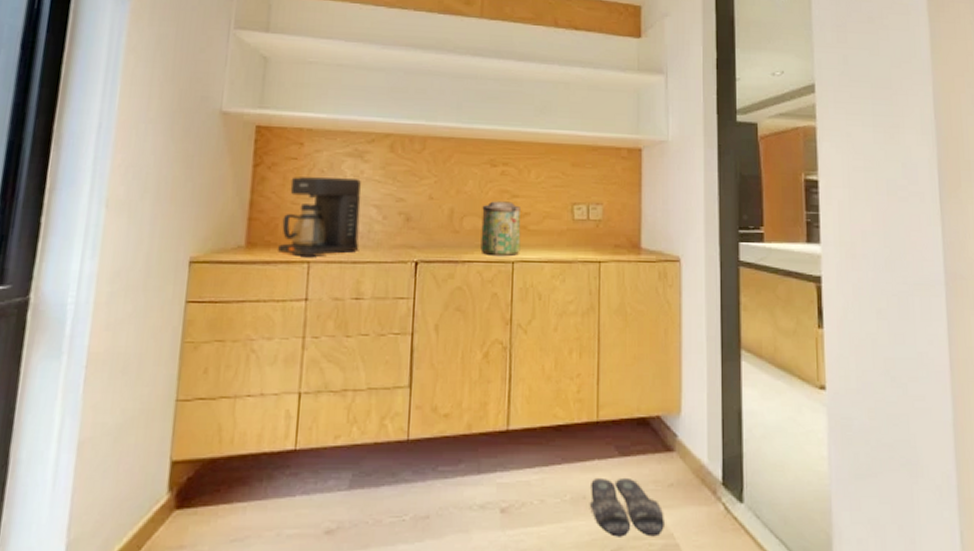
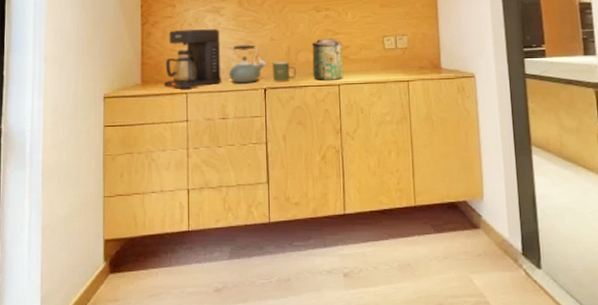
kettle: none [369,202,421,254] -> present [229,44,266,84]
mug: none [427,227,459,255] -> present [272,61,296,83]
slippers: present [589,477,664,537] -> none [413,249,476,296]

